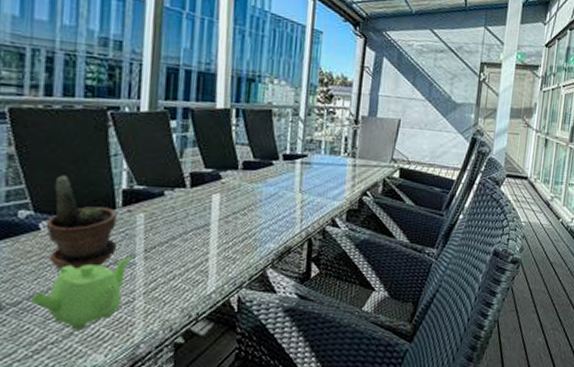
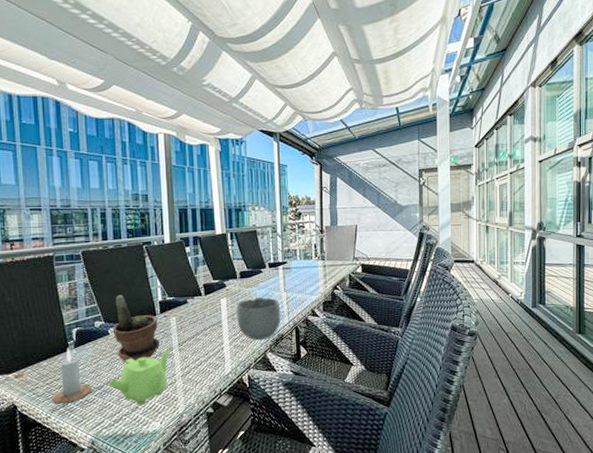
bowl: none [231,197,292,252] -> present [237,297,281,340]

